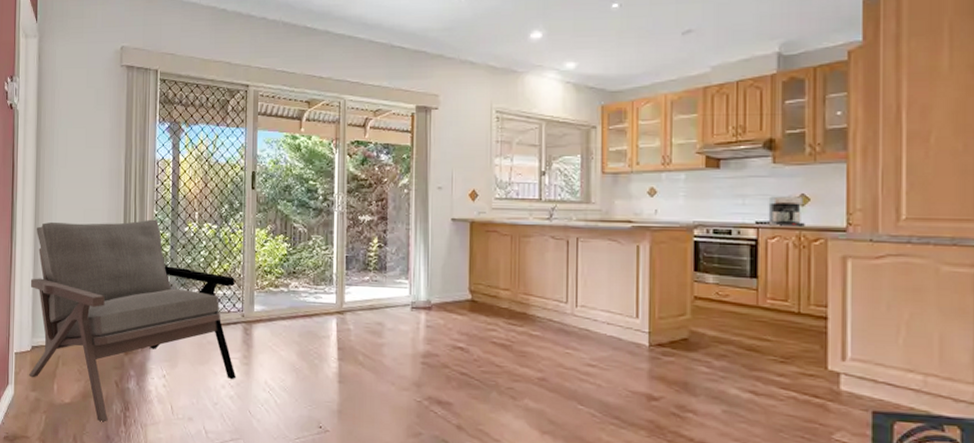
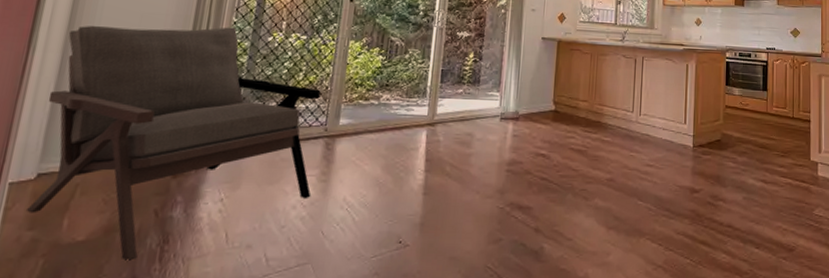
coffee maker: present [768,196,805,228] -> none [774,29,797,53]

